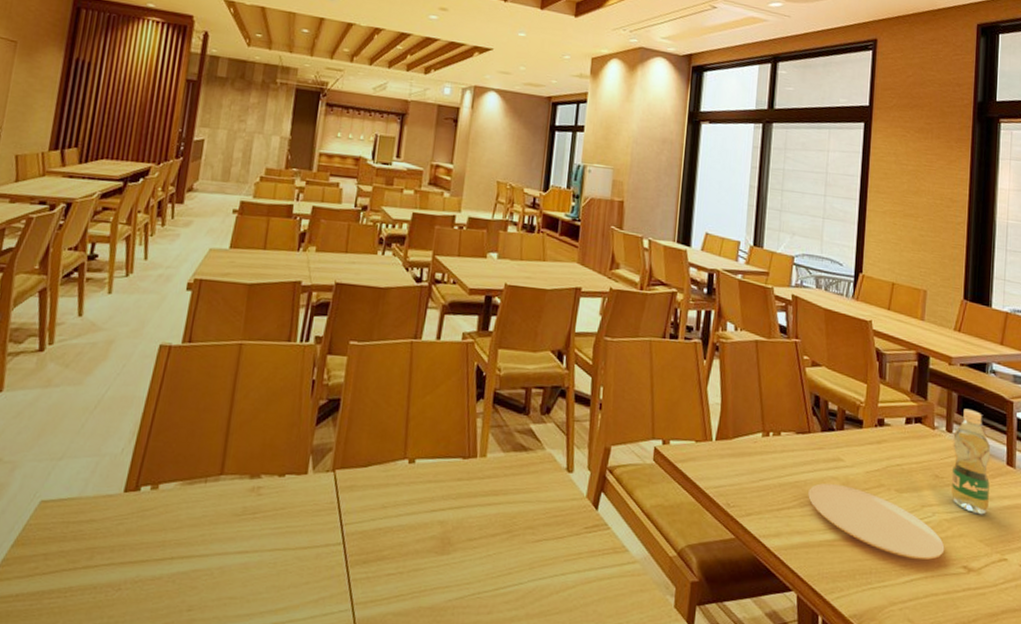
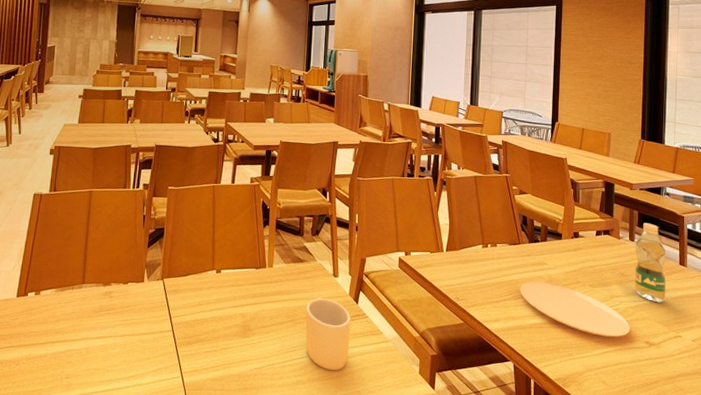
mug: none [525,498,588,603] -> present [305,296,351,371]

